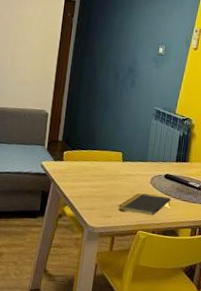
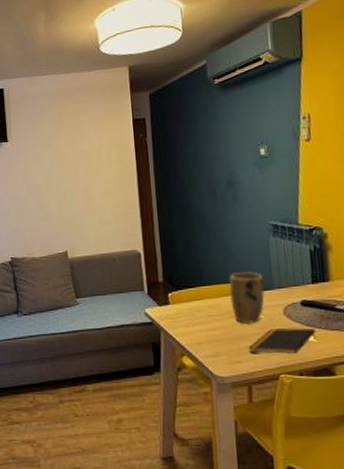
plant pot: none [112,142,141,187] -> present [228,271,265,323]

